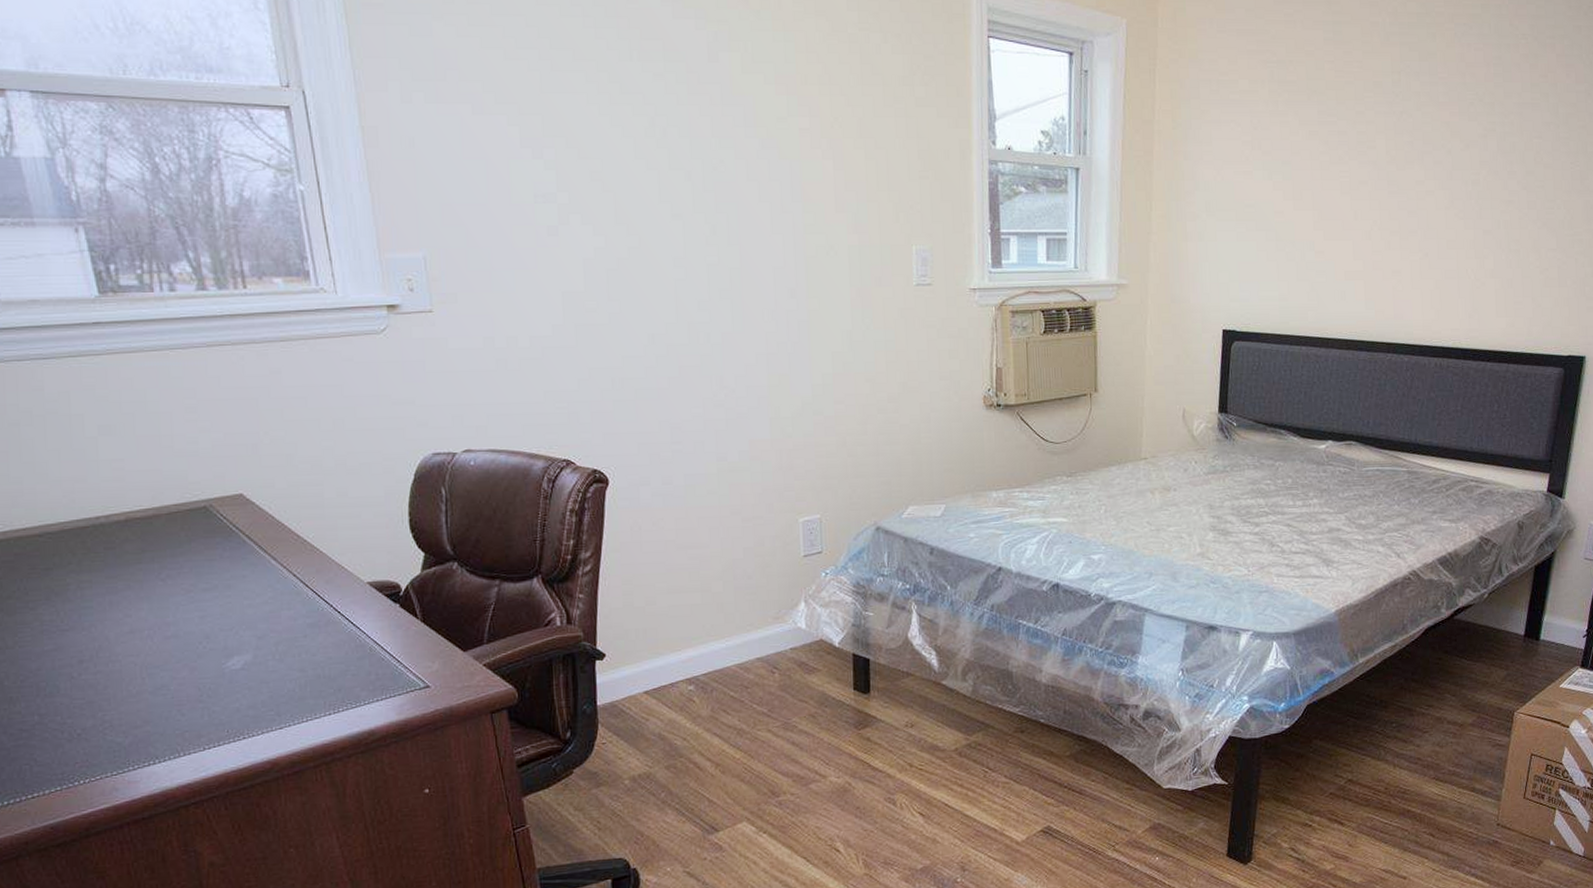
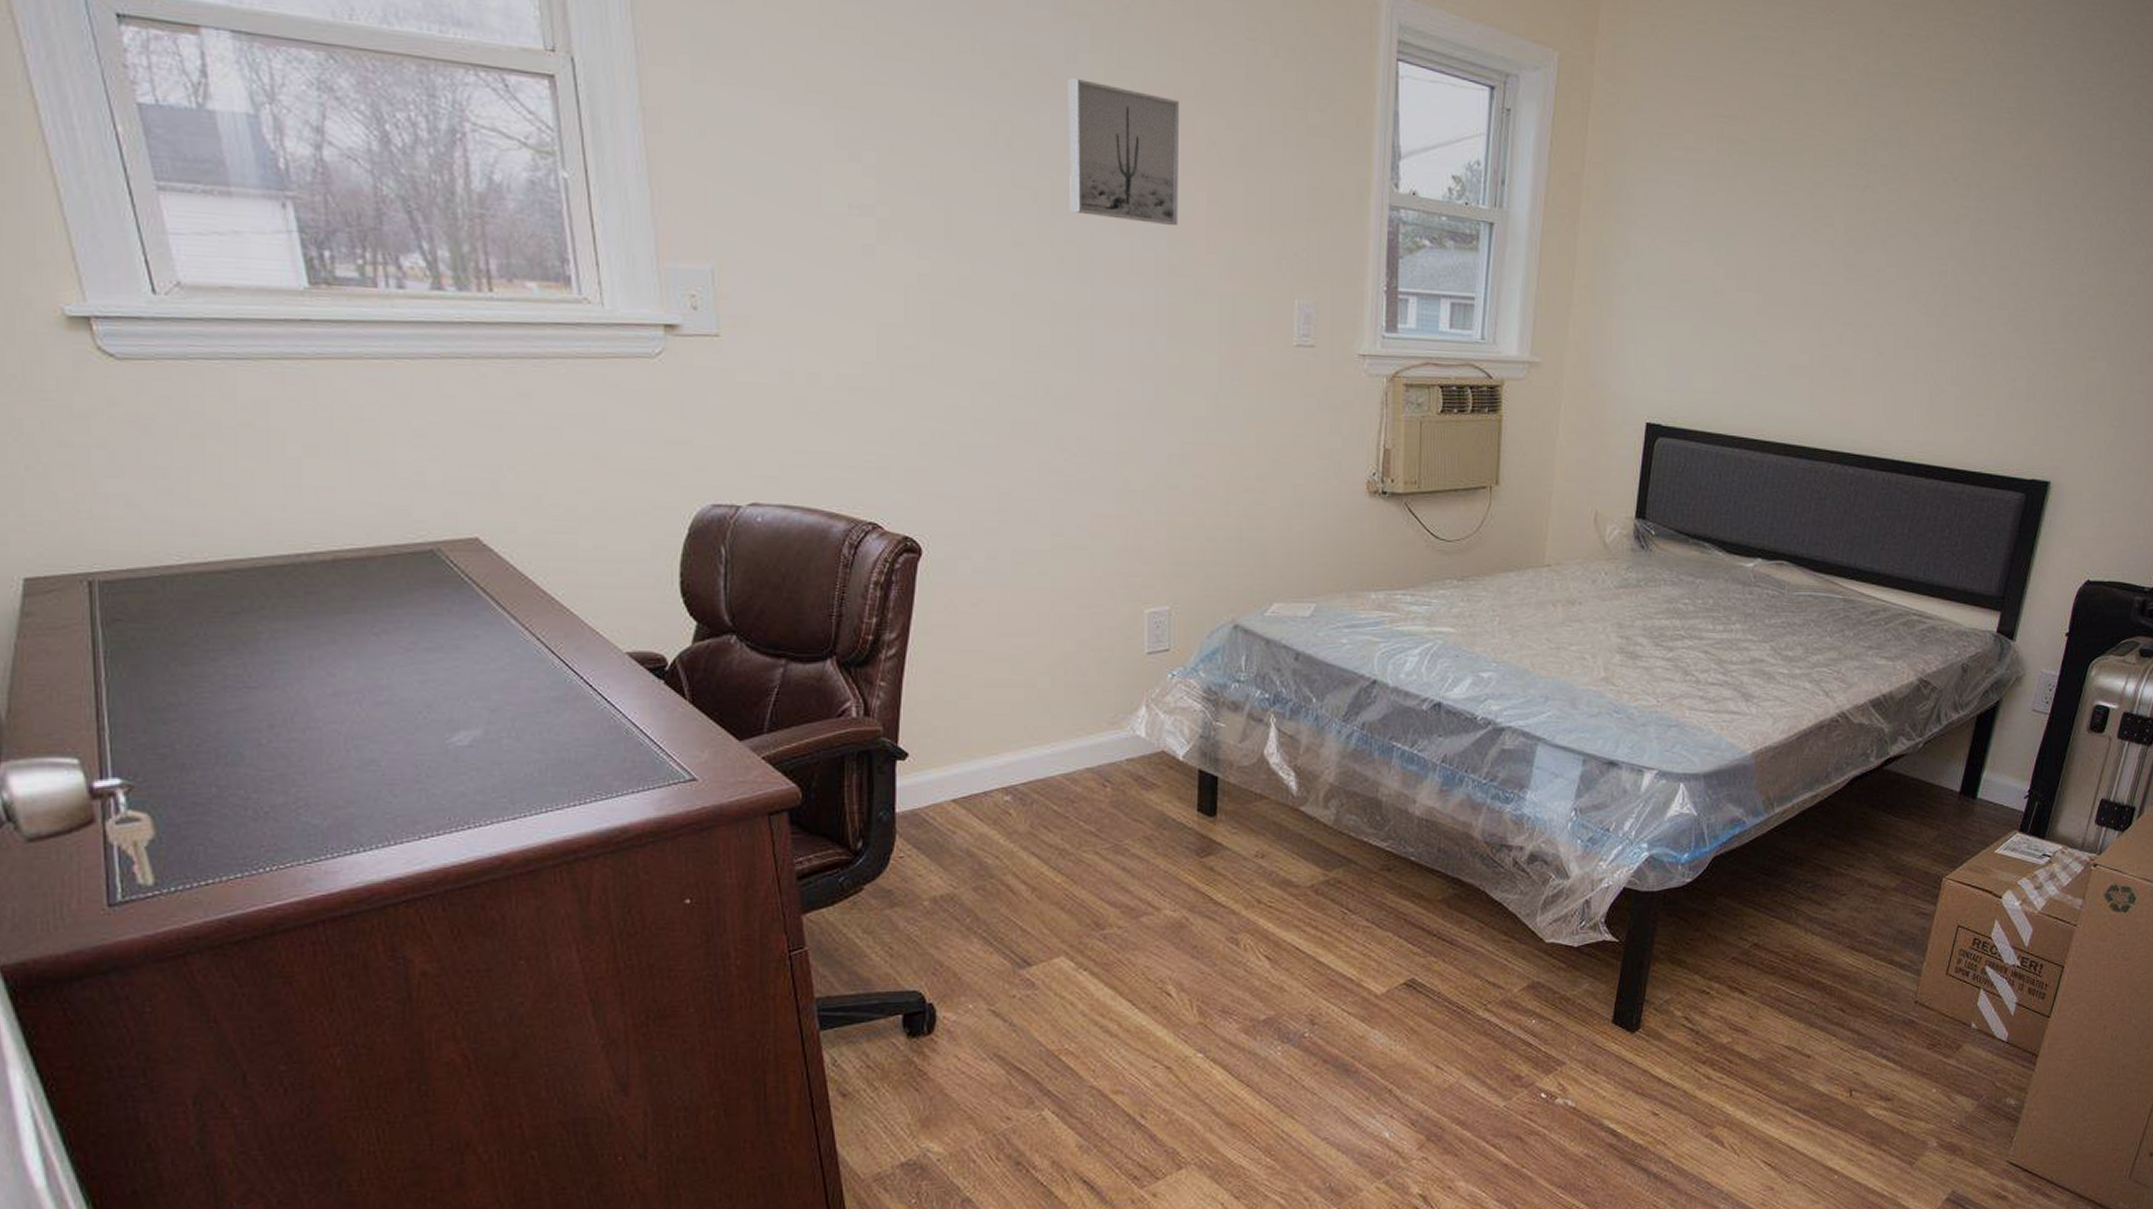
wall art: none [711,75,810,192] -> present [1068,78,1180,226]

